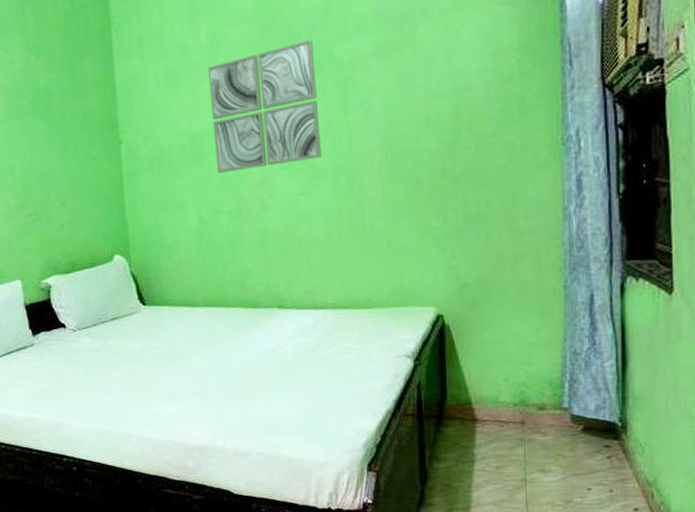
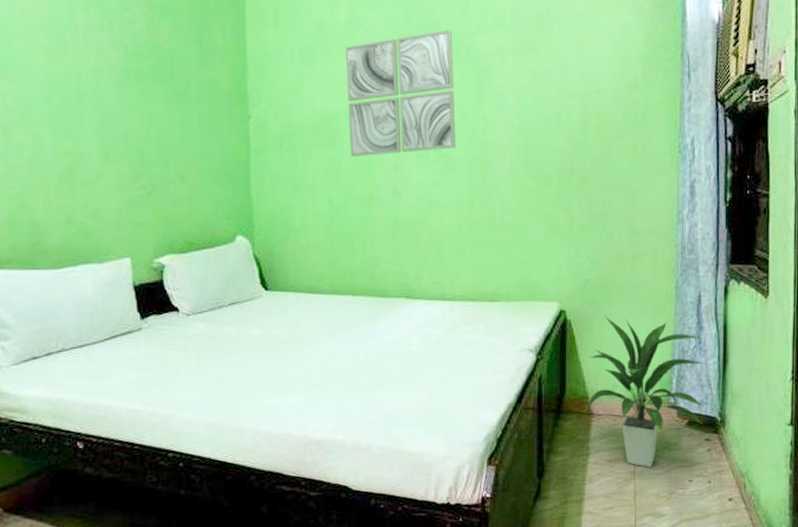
indoor plant: none [466,319,600,475] -> present [583,315,703,467]

